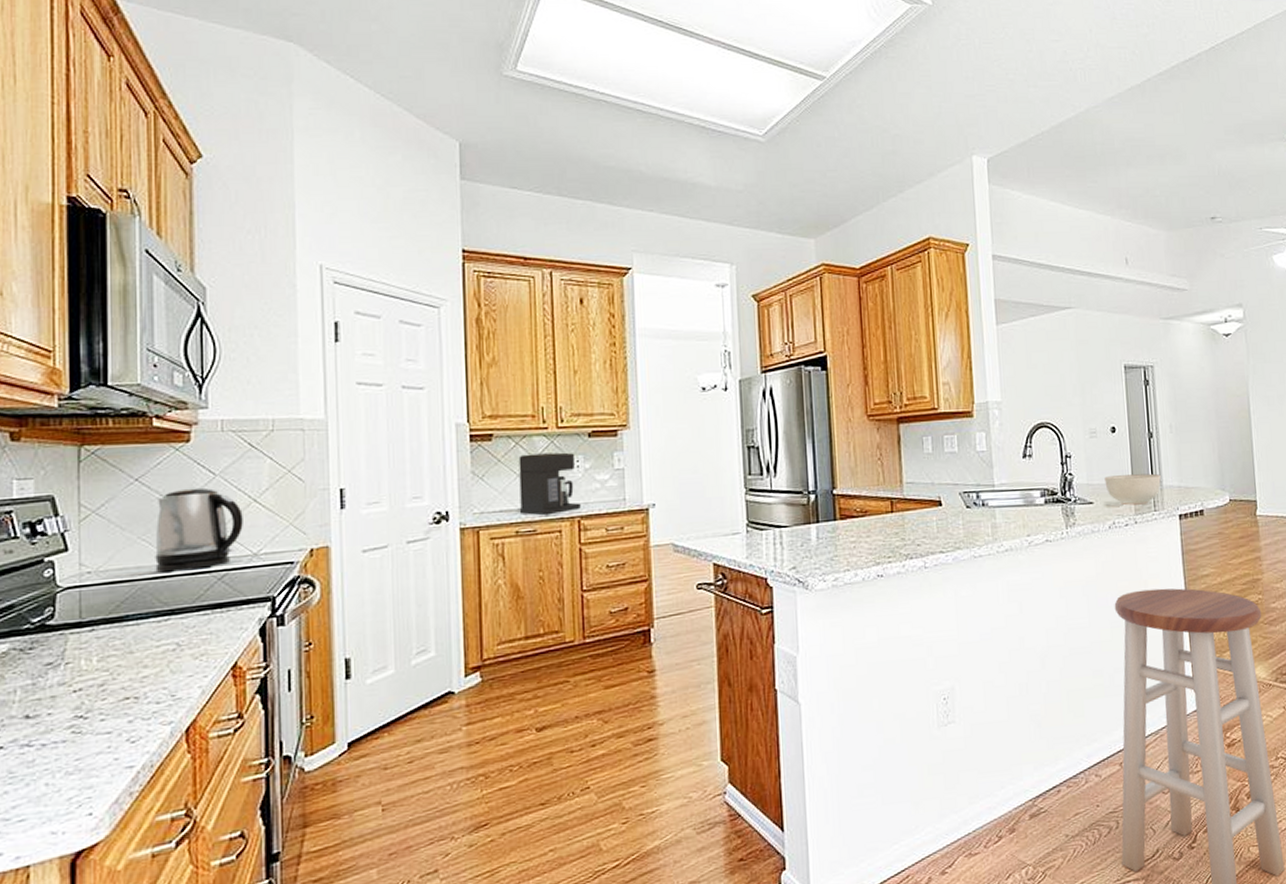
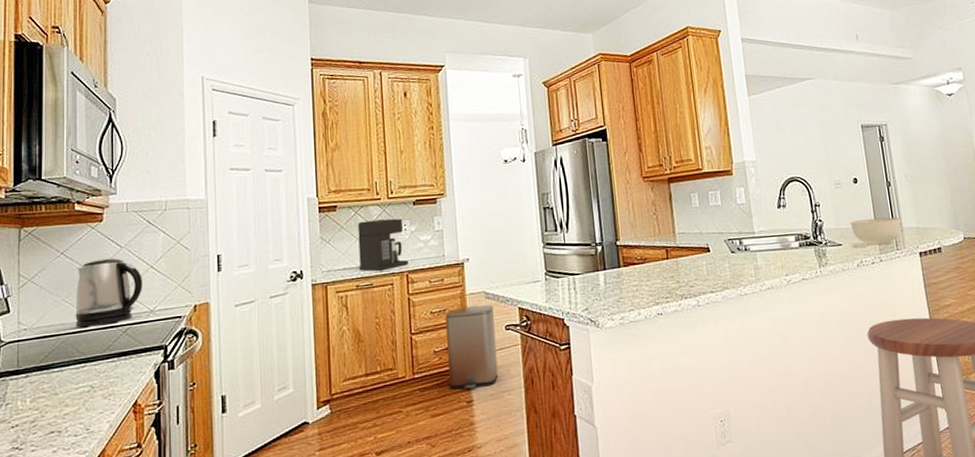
pedal bin: none [624,559,687,658] -> present [445,305,498,390]

